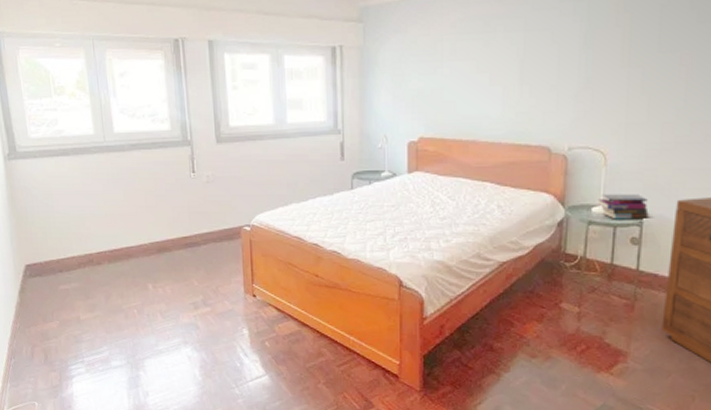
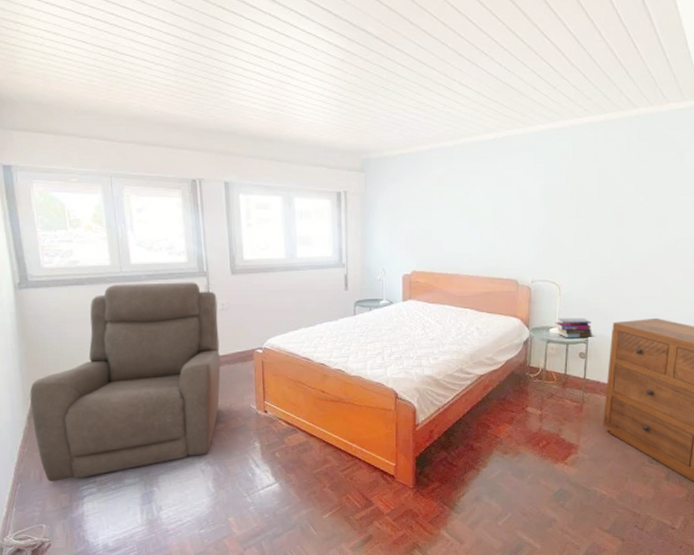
chair: none [20,152,207,359] -> present [29,282,221,482]

